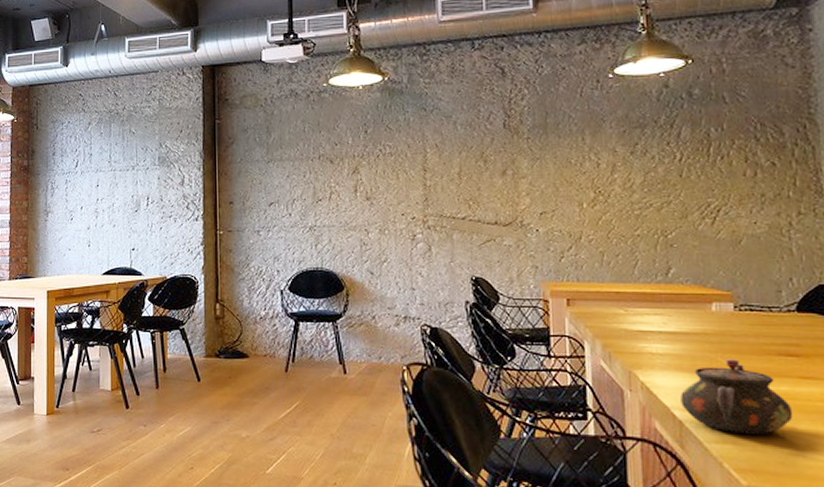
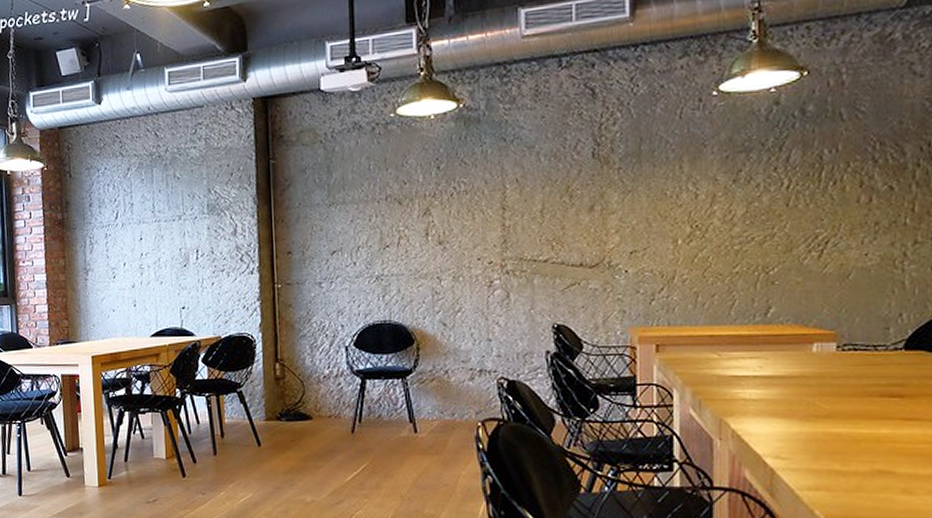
teapot: present [680,359,793,436] -> none [773,402,892,481]

